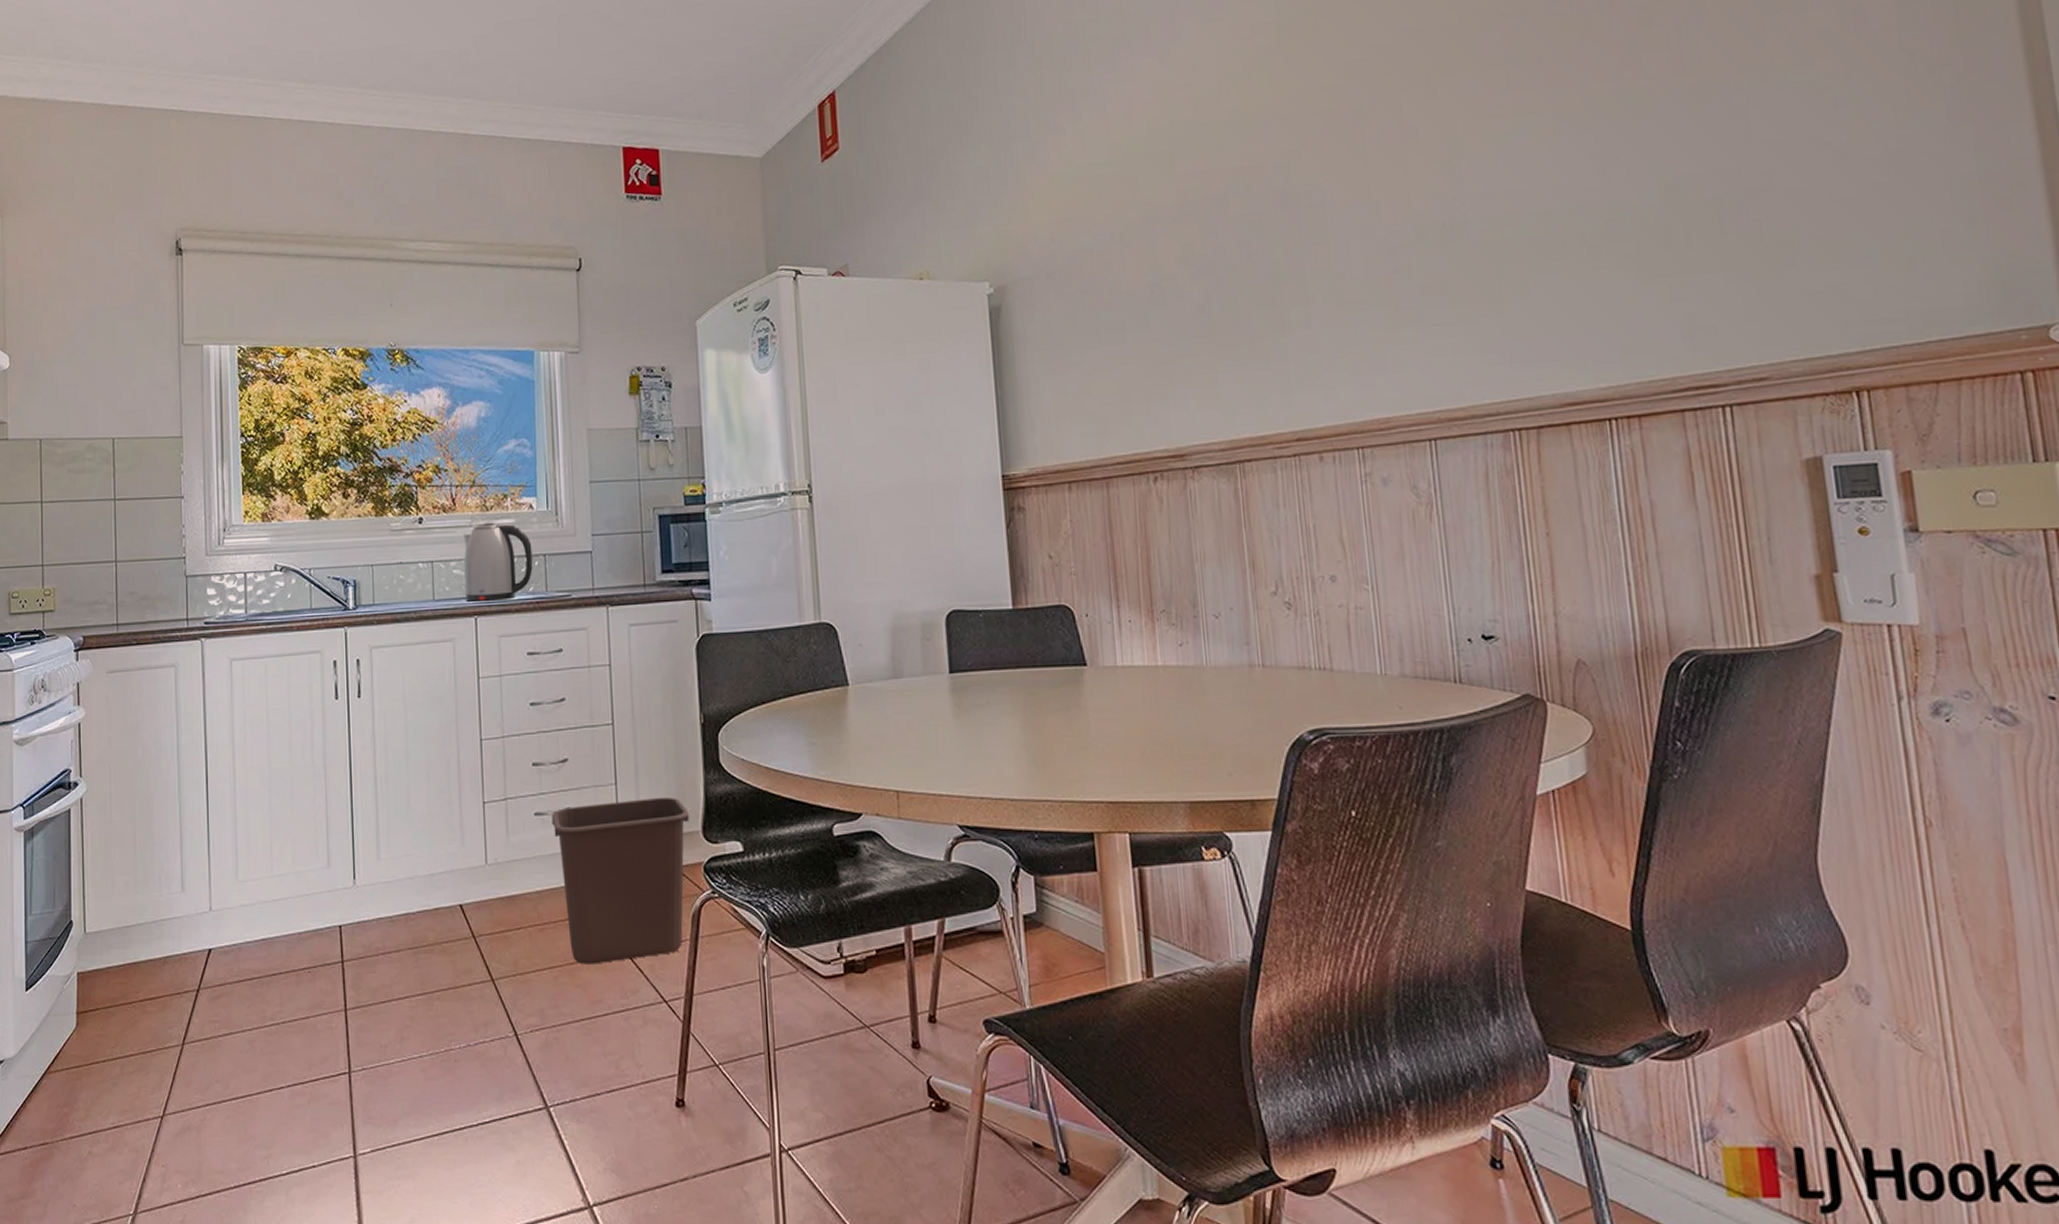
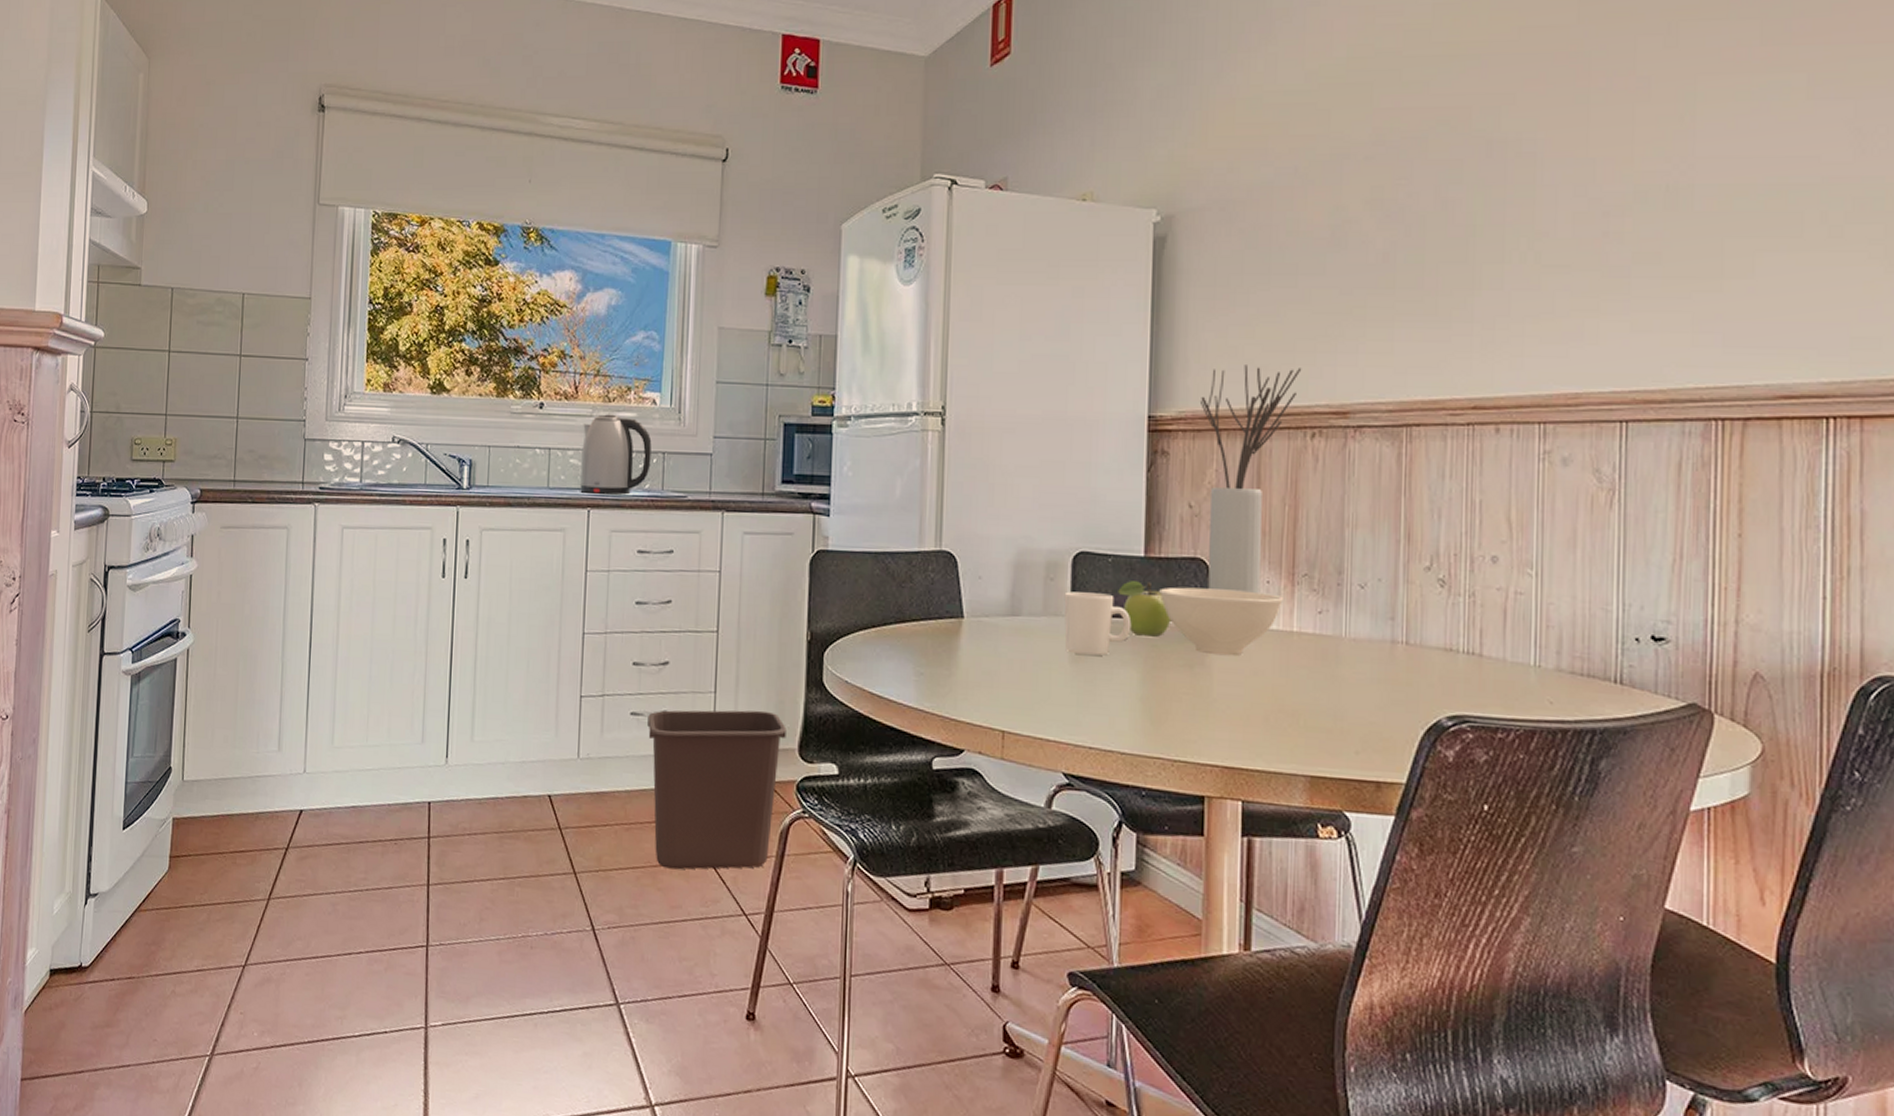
mug: none [941,648,1008,710] -> present [1064,591,1132,656]
fruit: none [991,632,1045,686] -> present [1118,581,1172,638]
bowl: none [1030,631,1146,696] -> present [1159,587,1283,657]
vase: none [1049,417,1139,635] -> present [1201,365,1302,595]

